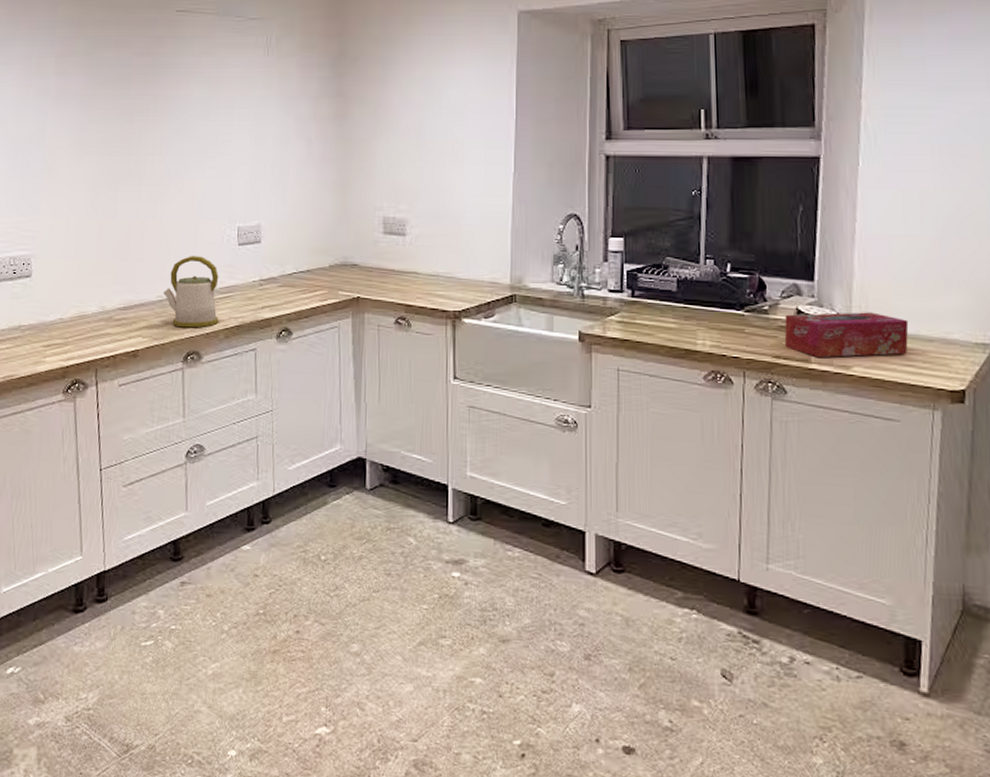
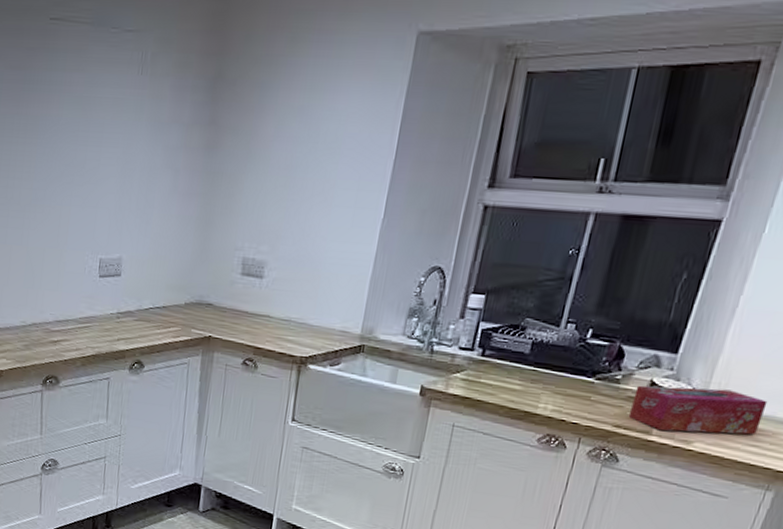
kettle: present [163,256,219,328] -> none [27,284,79,354]

